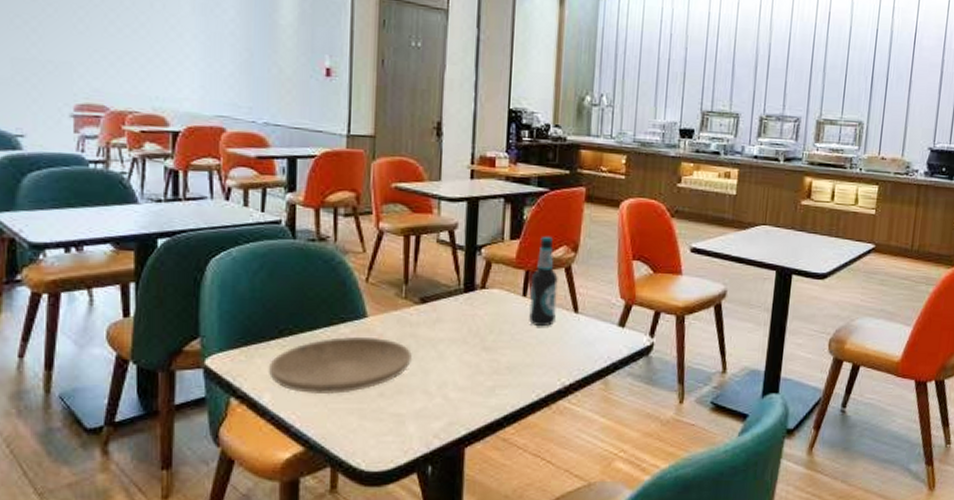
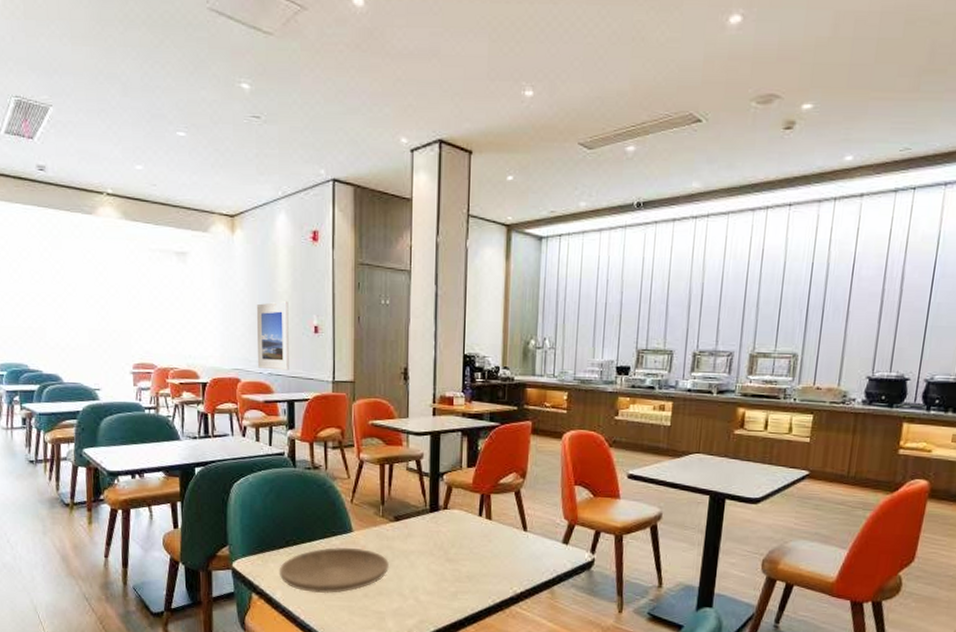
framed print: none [250,36,293,120] -> present [256,301,289,371]
bottle: present [529,235,558,327] -> none [485,464,509,543]

